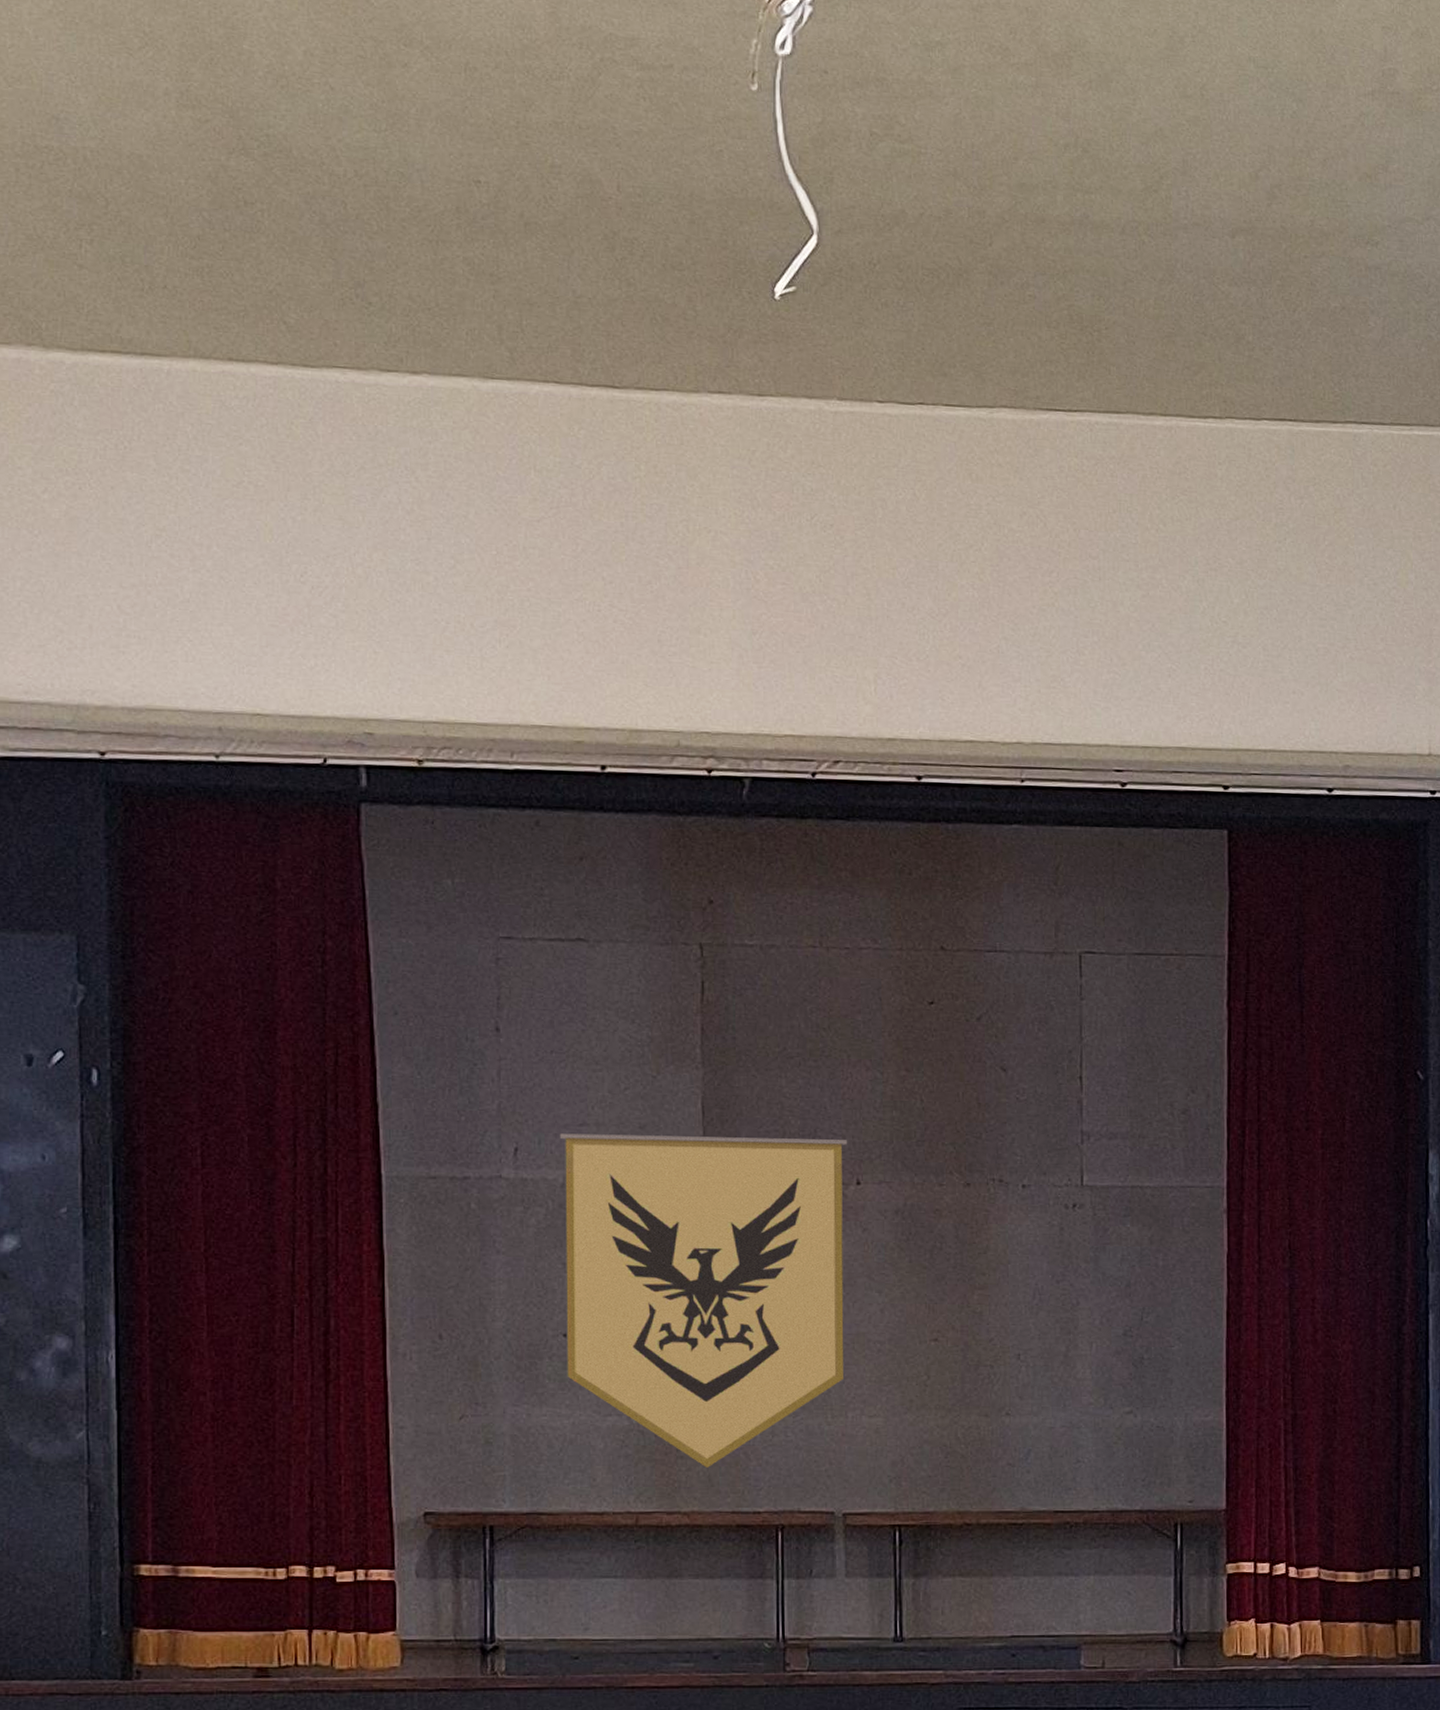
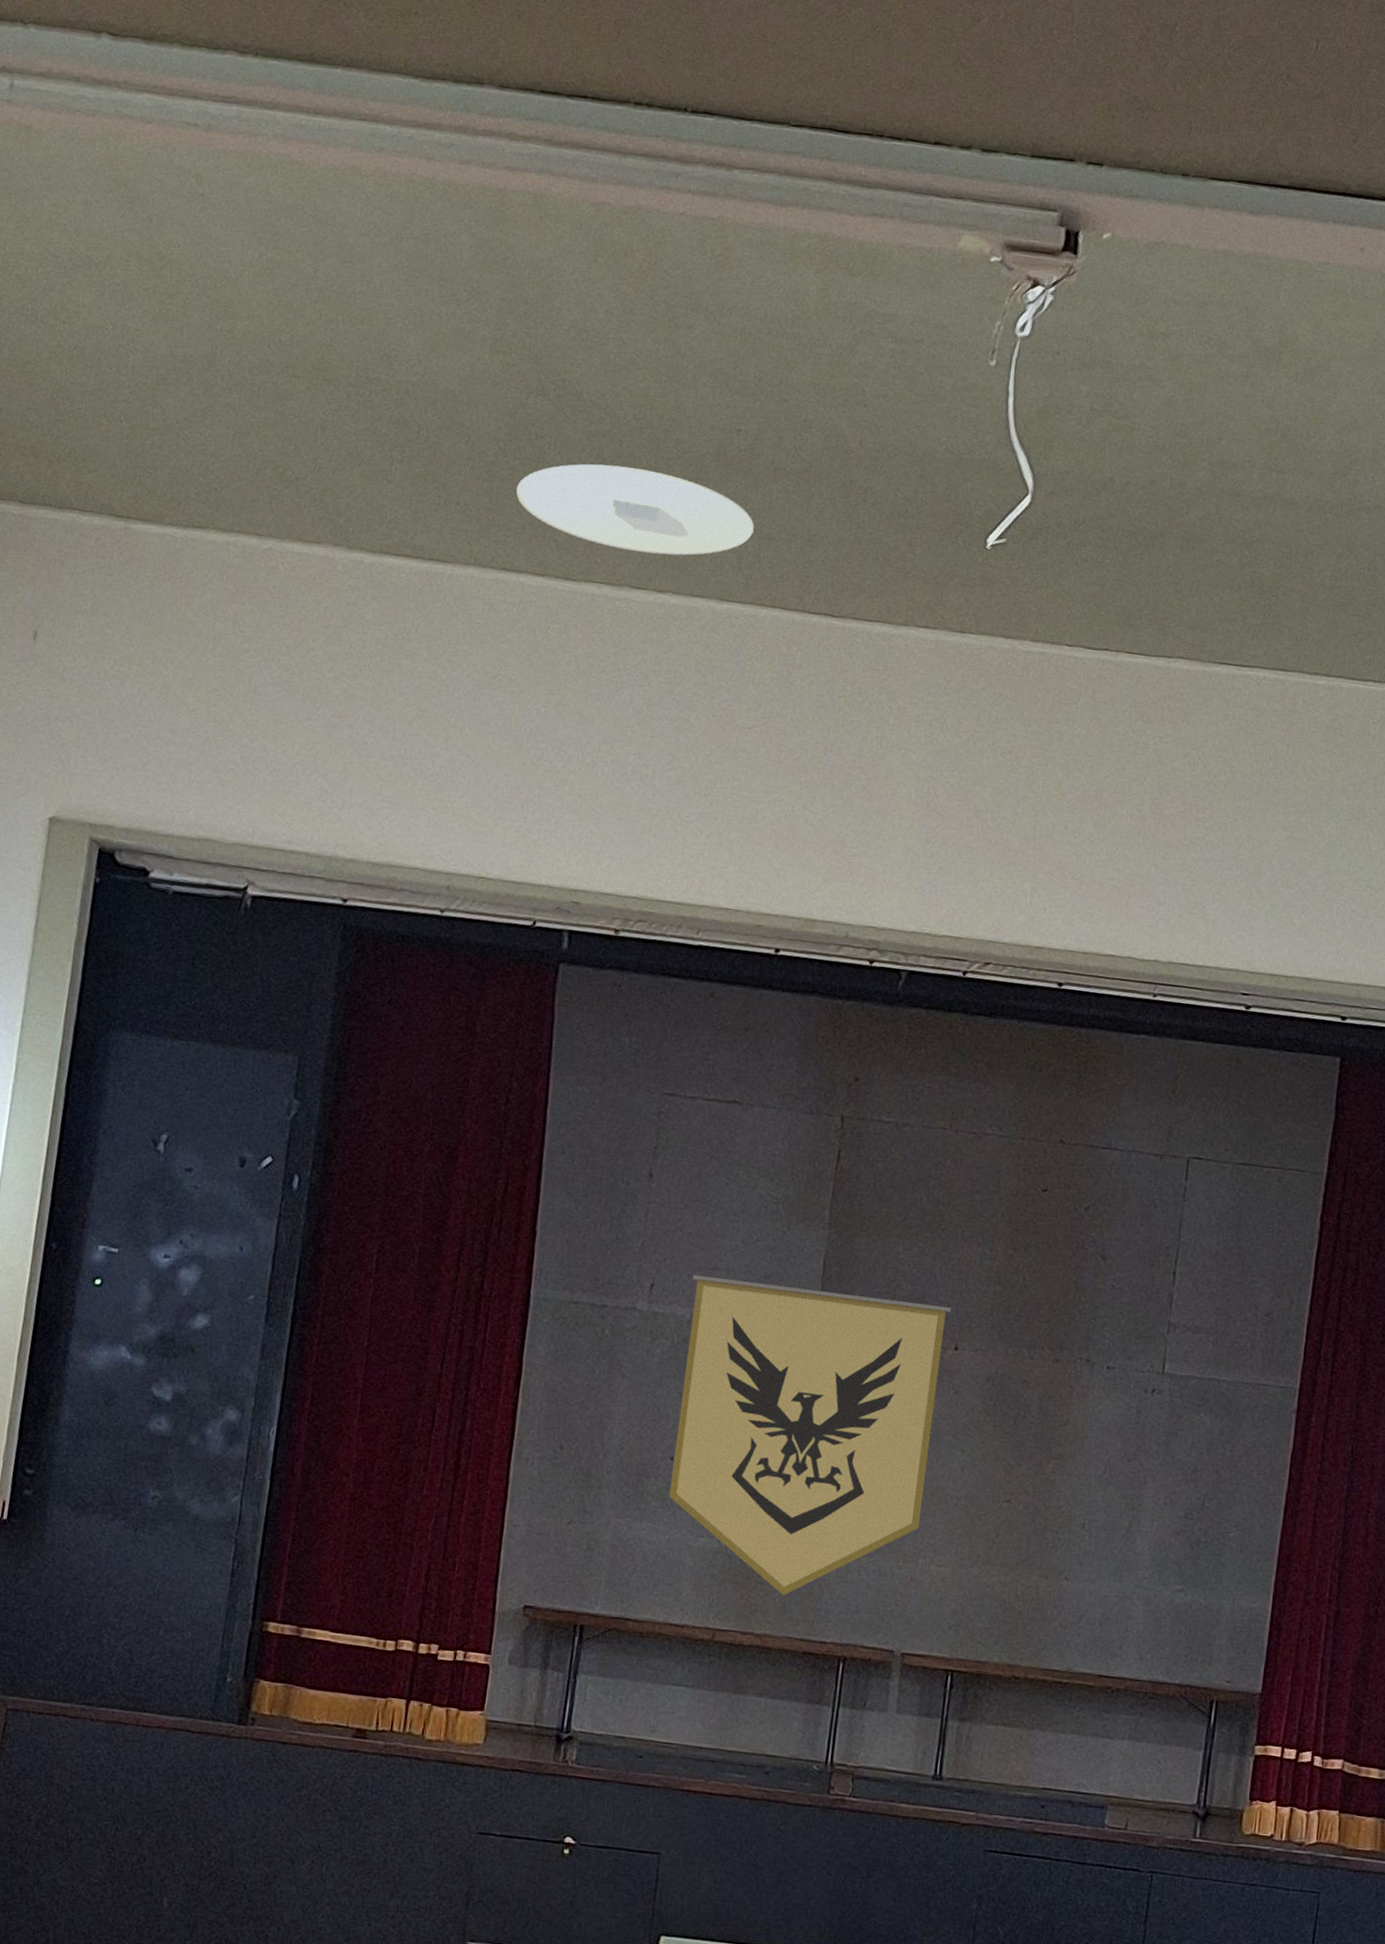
ceiling light: none [232,230,511,331] -> present [516,464,754,556]

